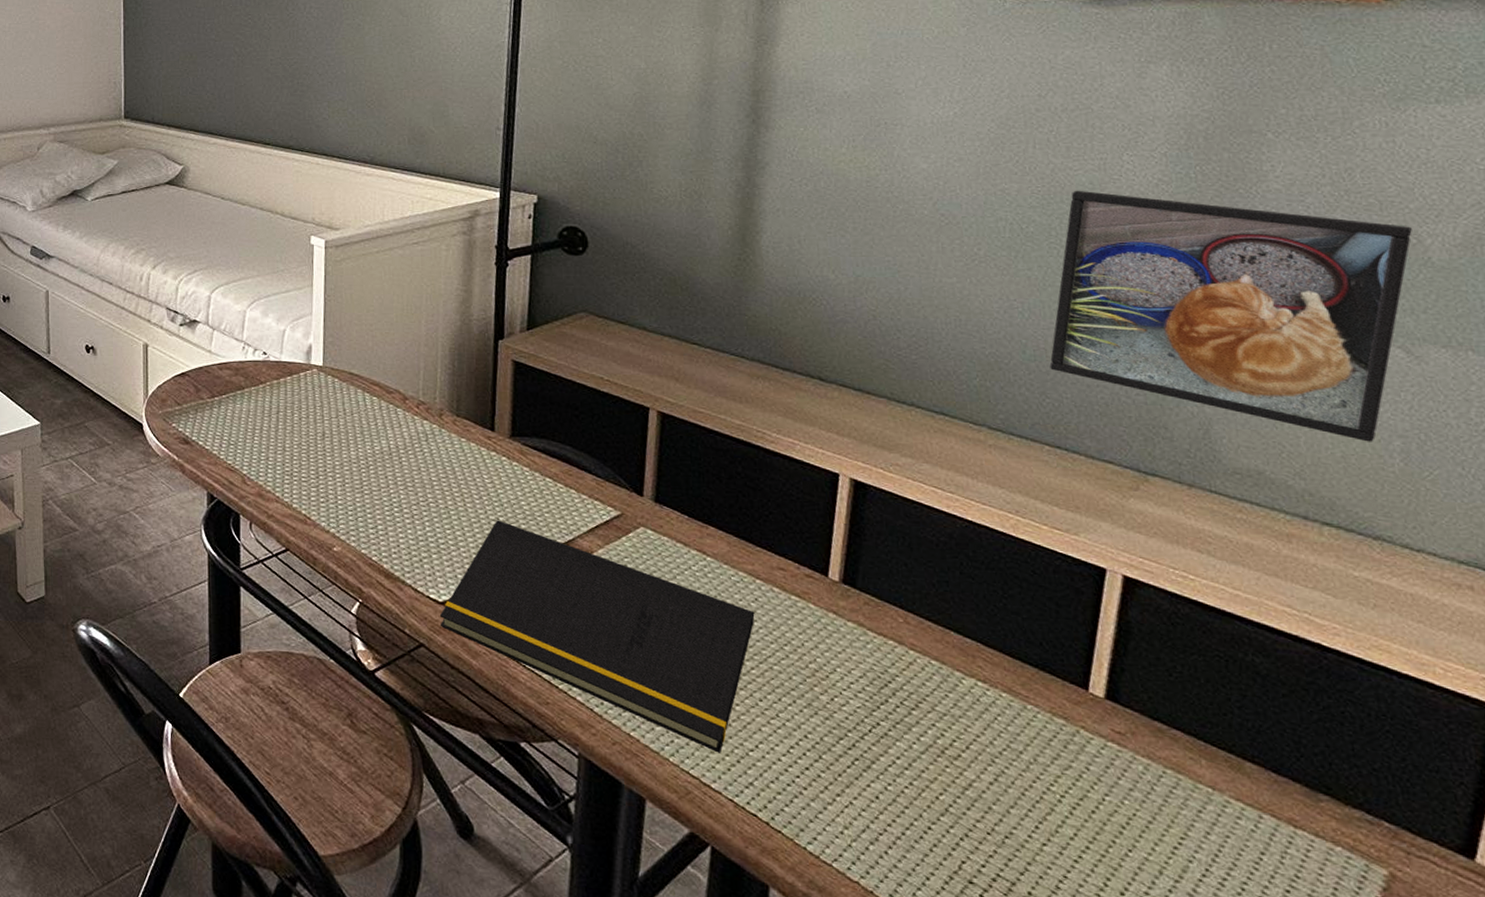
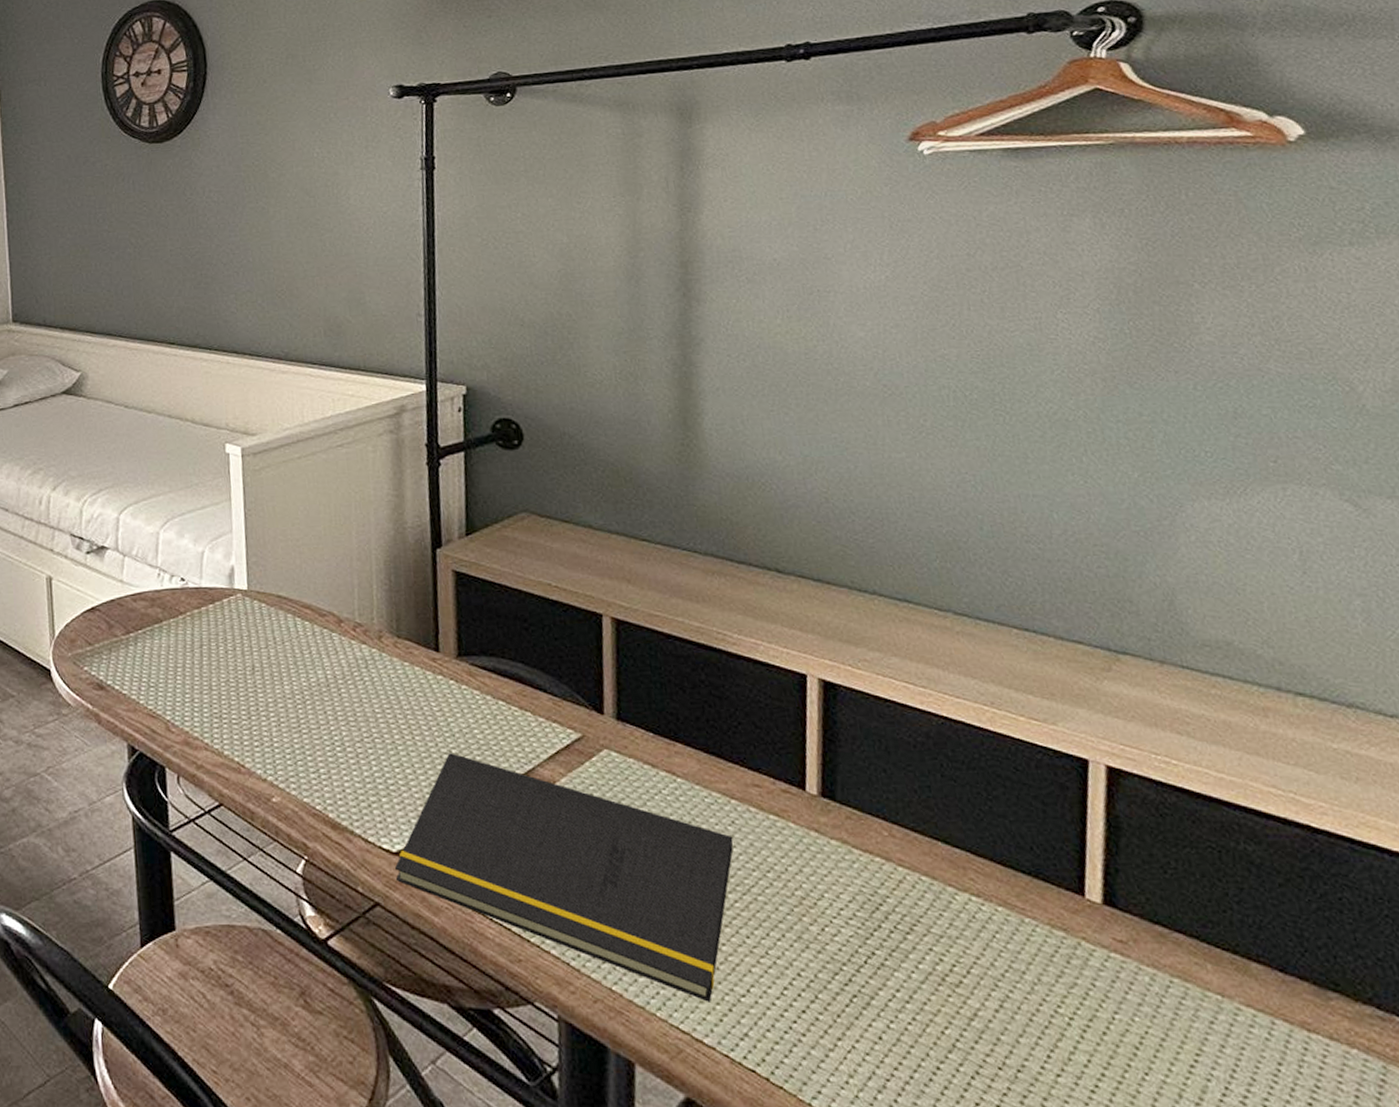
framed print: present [1049,190,1412,442] -> none [1008,352,1344,603]

